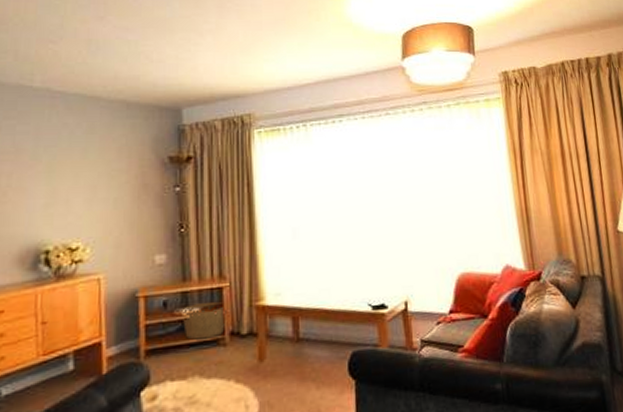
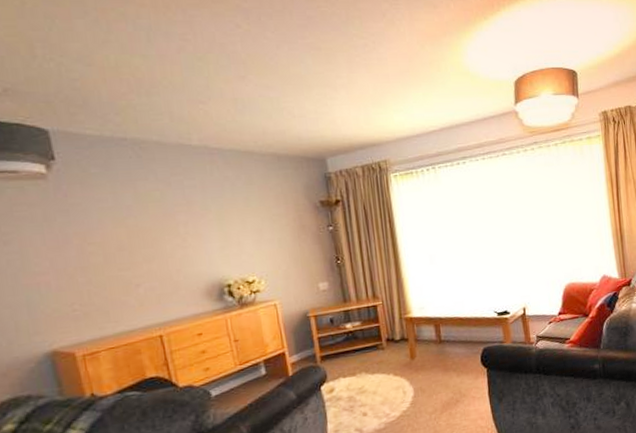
basket: present [181,302,227,340] -> none [345,317,382,347]

